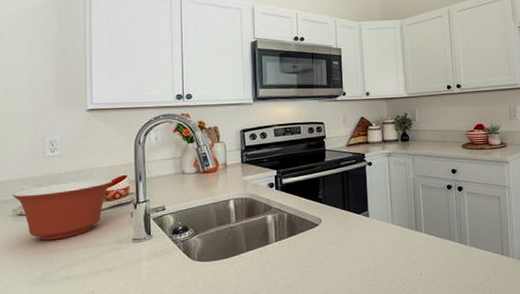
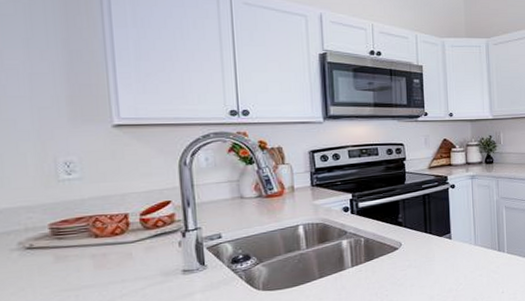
mixing bowl: present [12,179,113,241] -> none [15,205,153,277]

